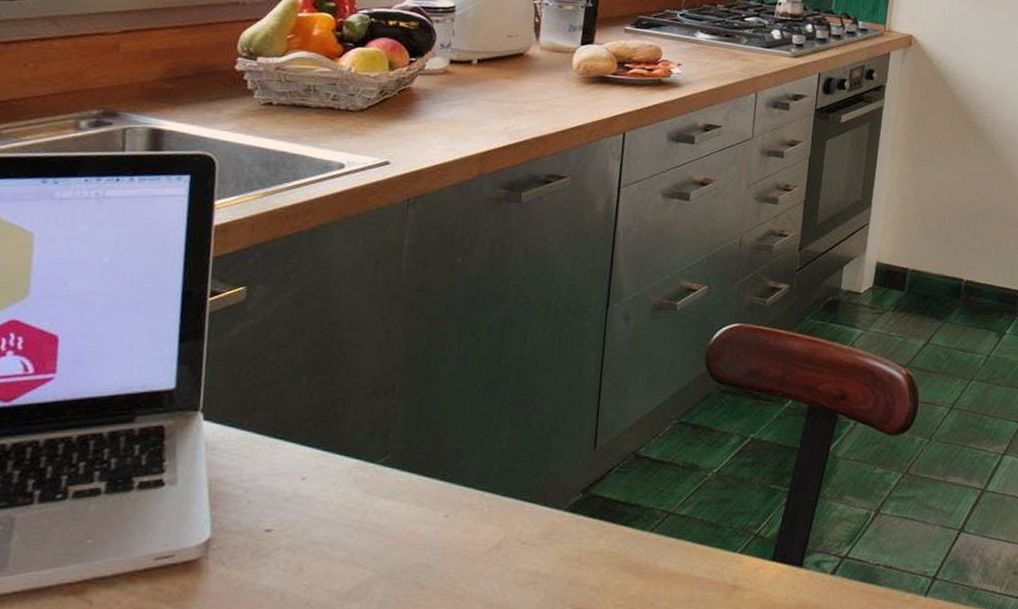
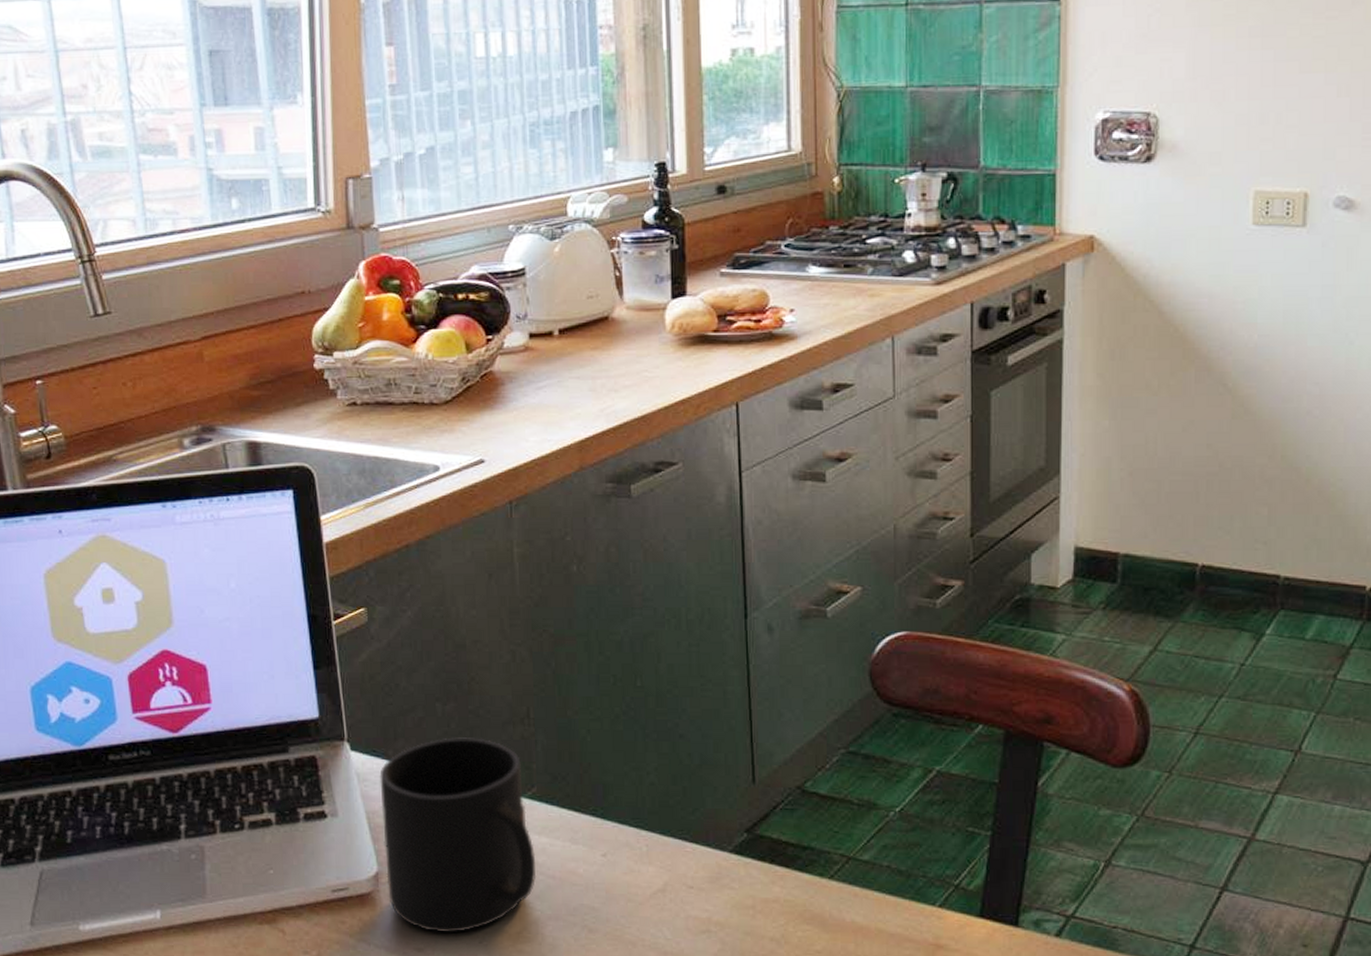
mug: none [217,408,379,596] -> present [379,737,537,934]

